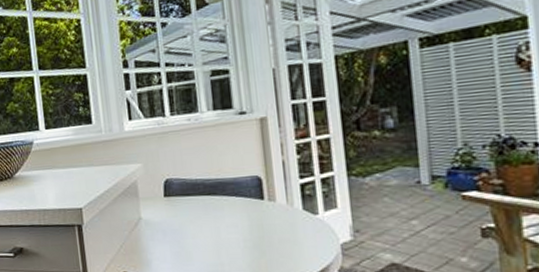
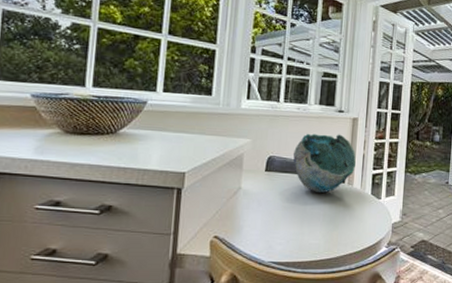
decorative bowl: none [192,141,275,215] -> present [293,133,356,194]

